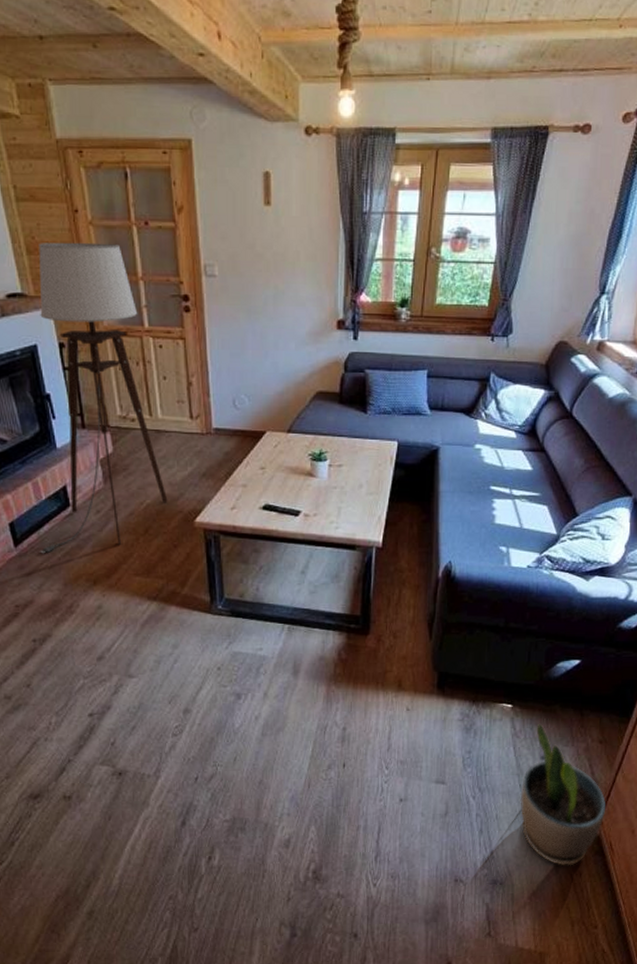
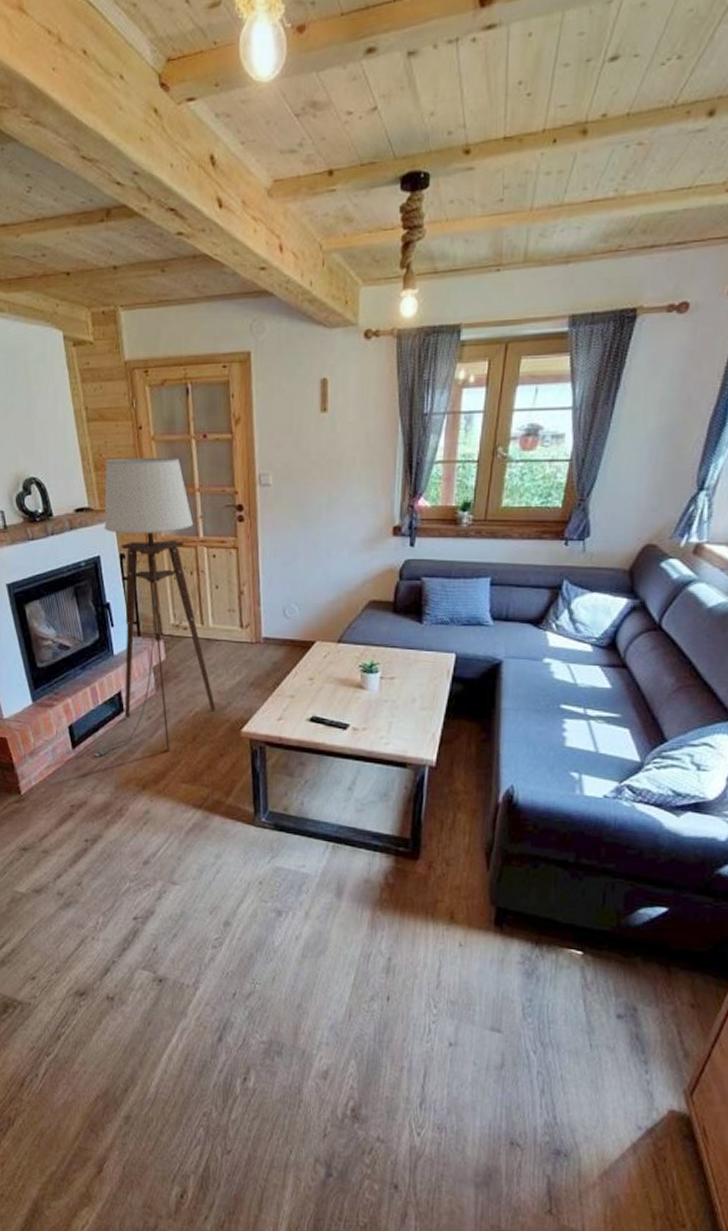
potted plant: present [520,723,606,866] -> none [590,976,699,1149]

